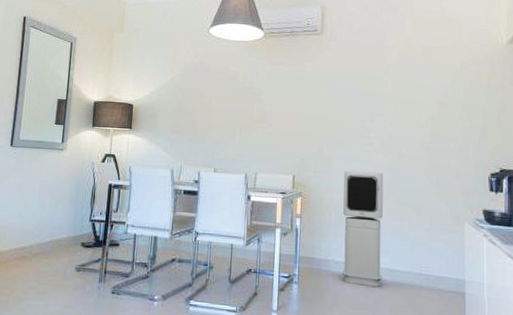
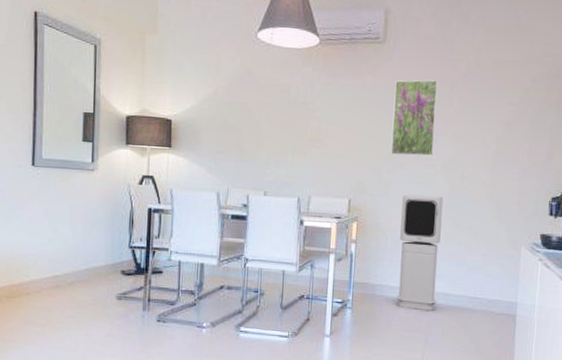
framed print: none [331,65,373,135] -> present [391,80,438,156]

